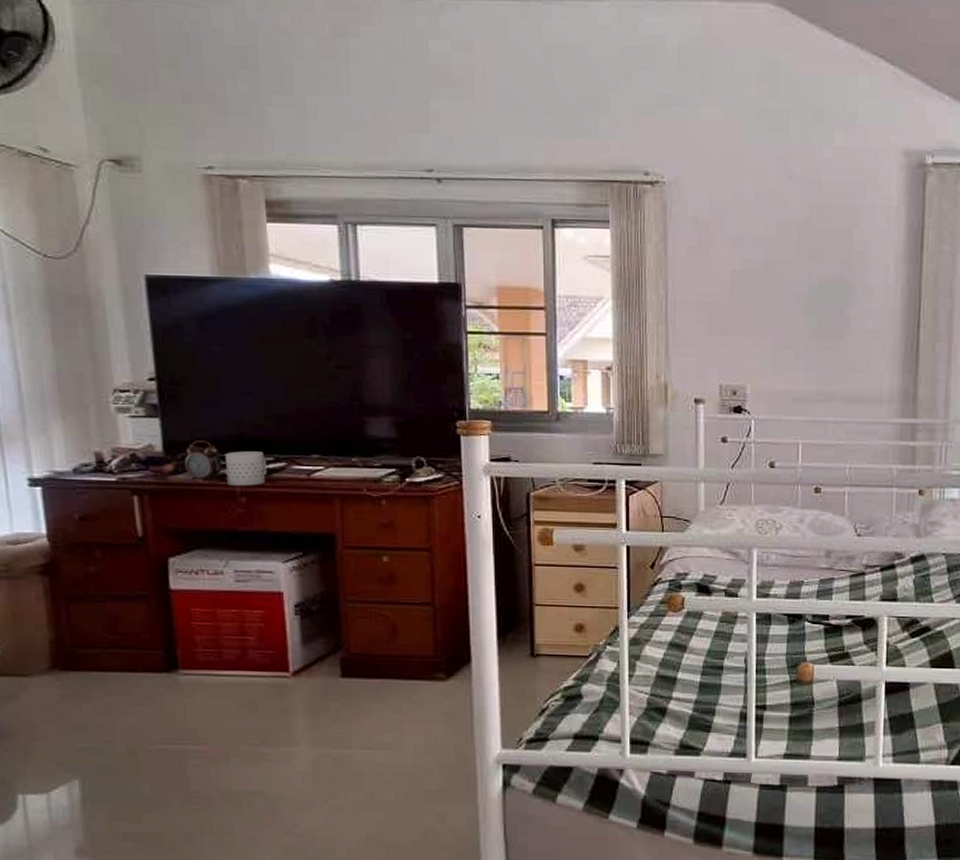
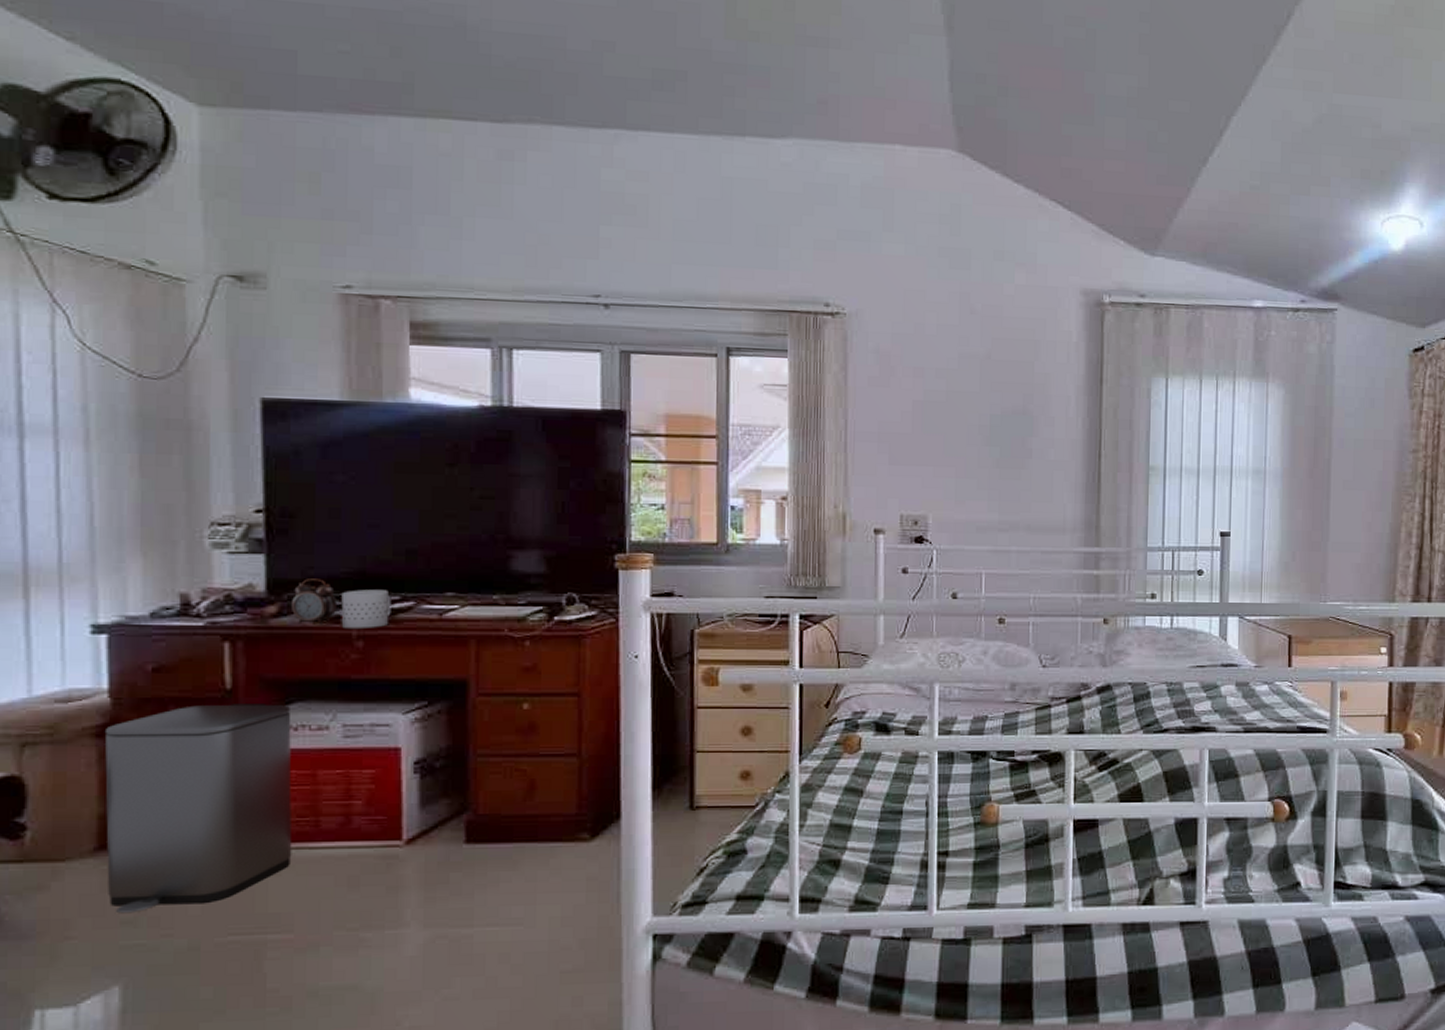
pedal bin: none [48,549,202,722] -> present [105,704,292,914]

